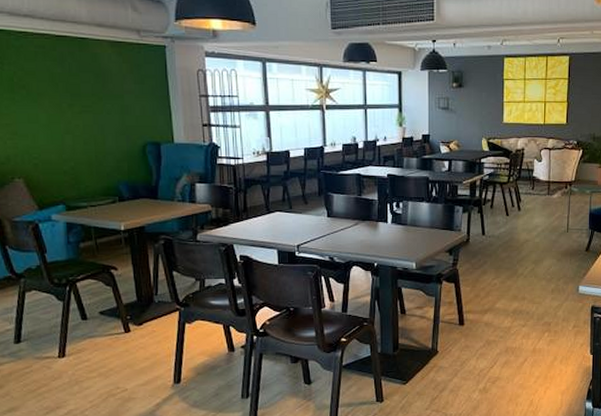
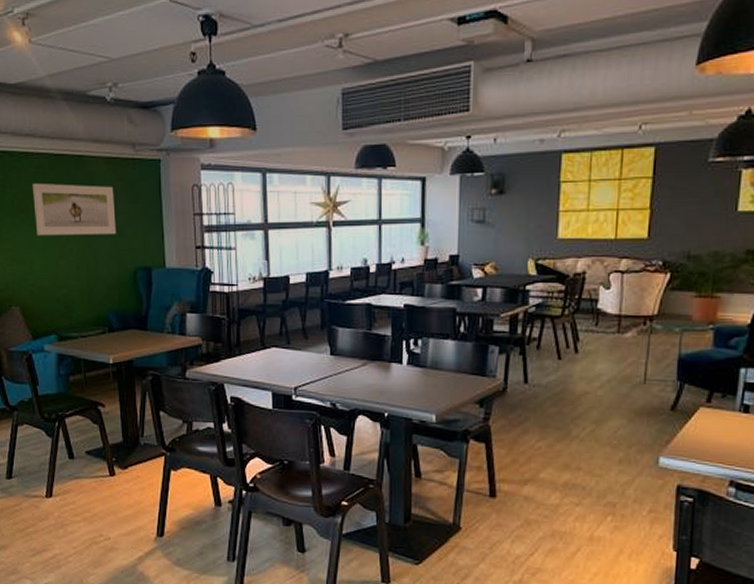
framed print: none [32,61,123,112] -> present [32,183,116,236]

